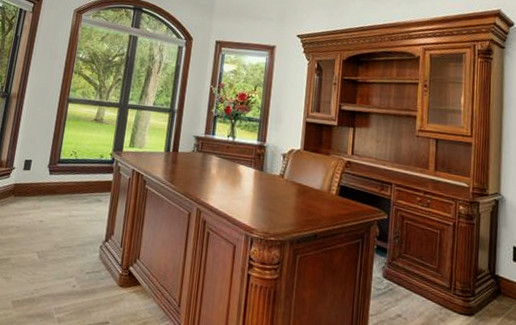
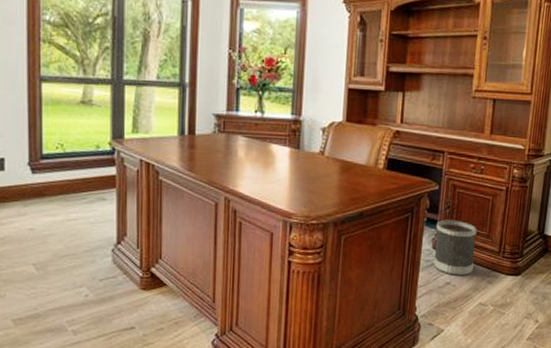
wastebasket: none [384,249,426,310] -> present [433,219,477,276]

